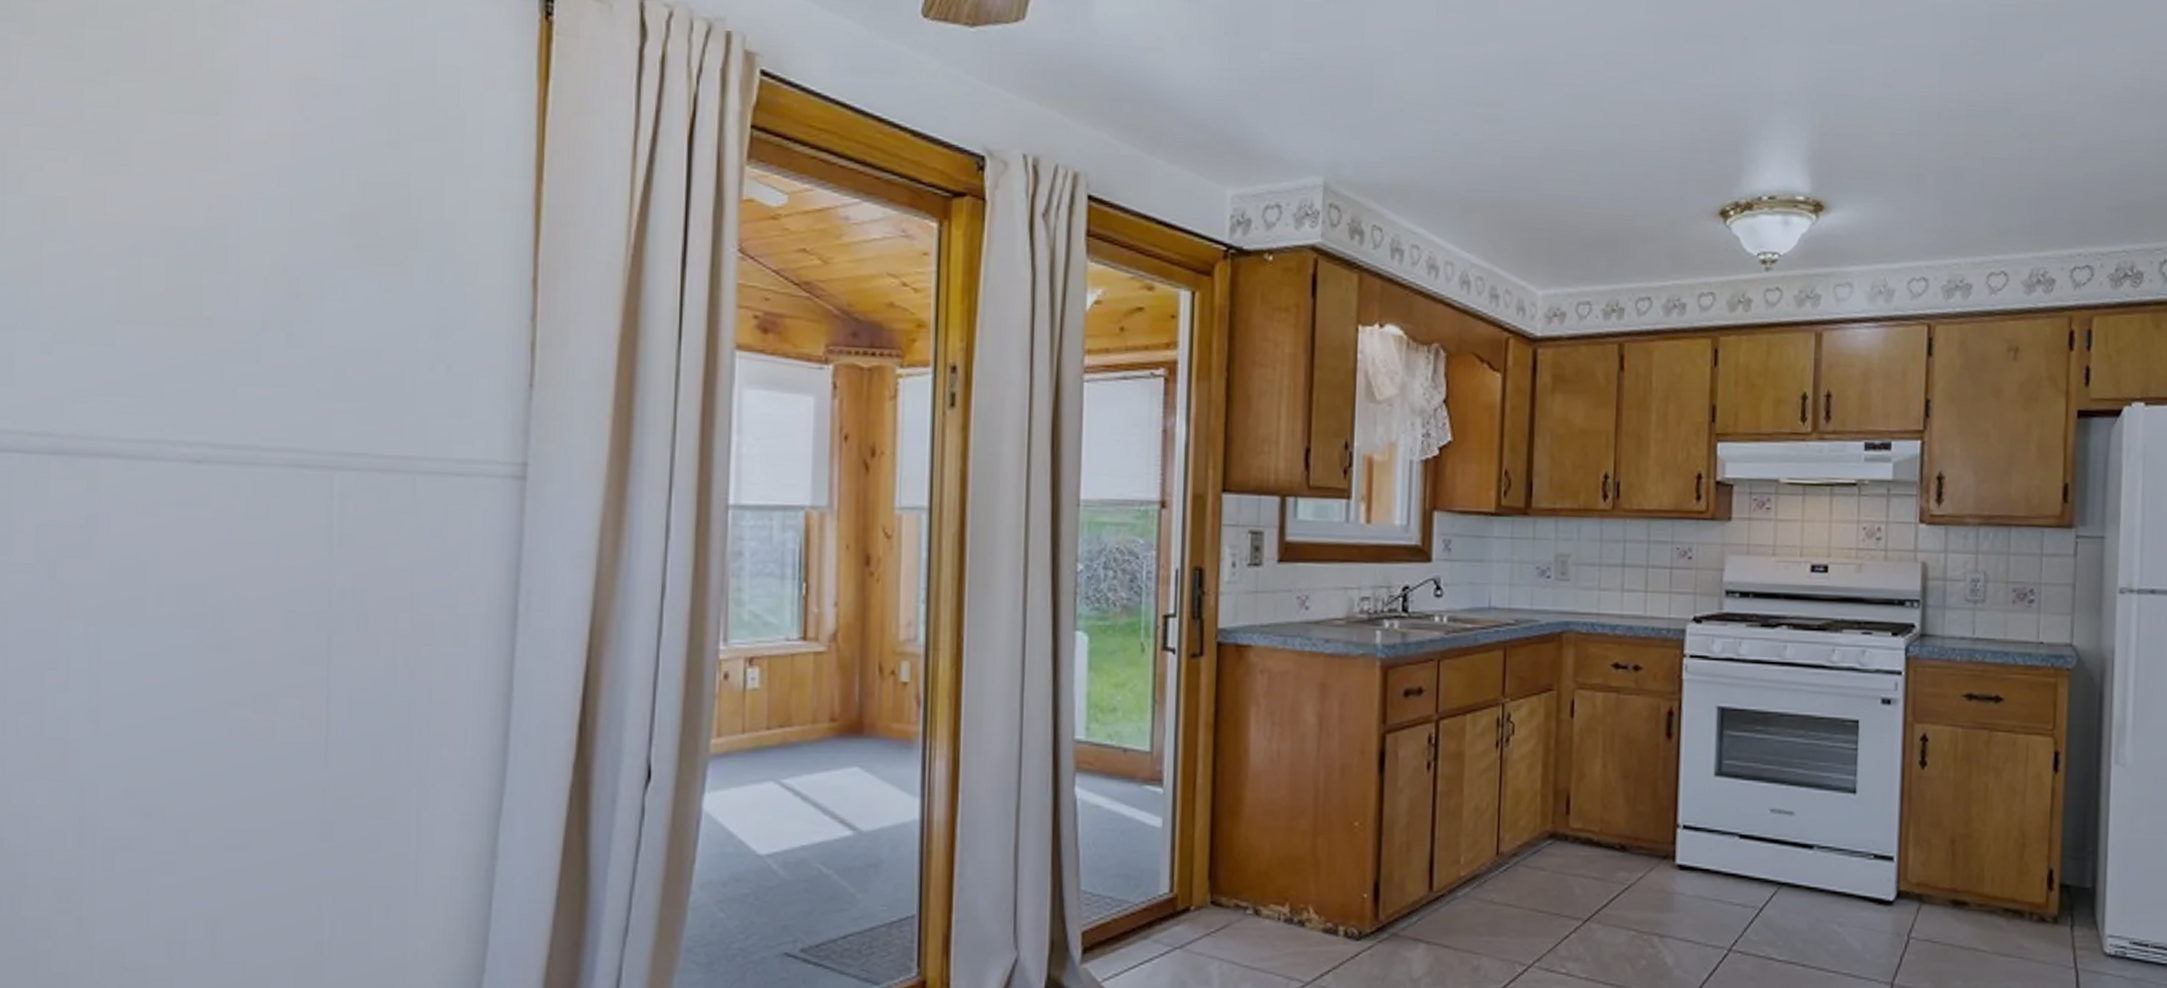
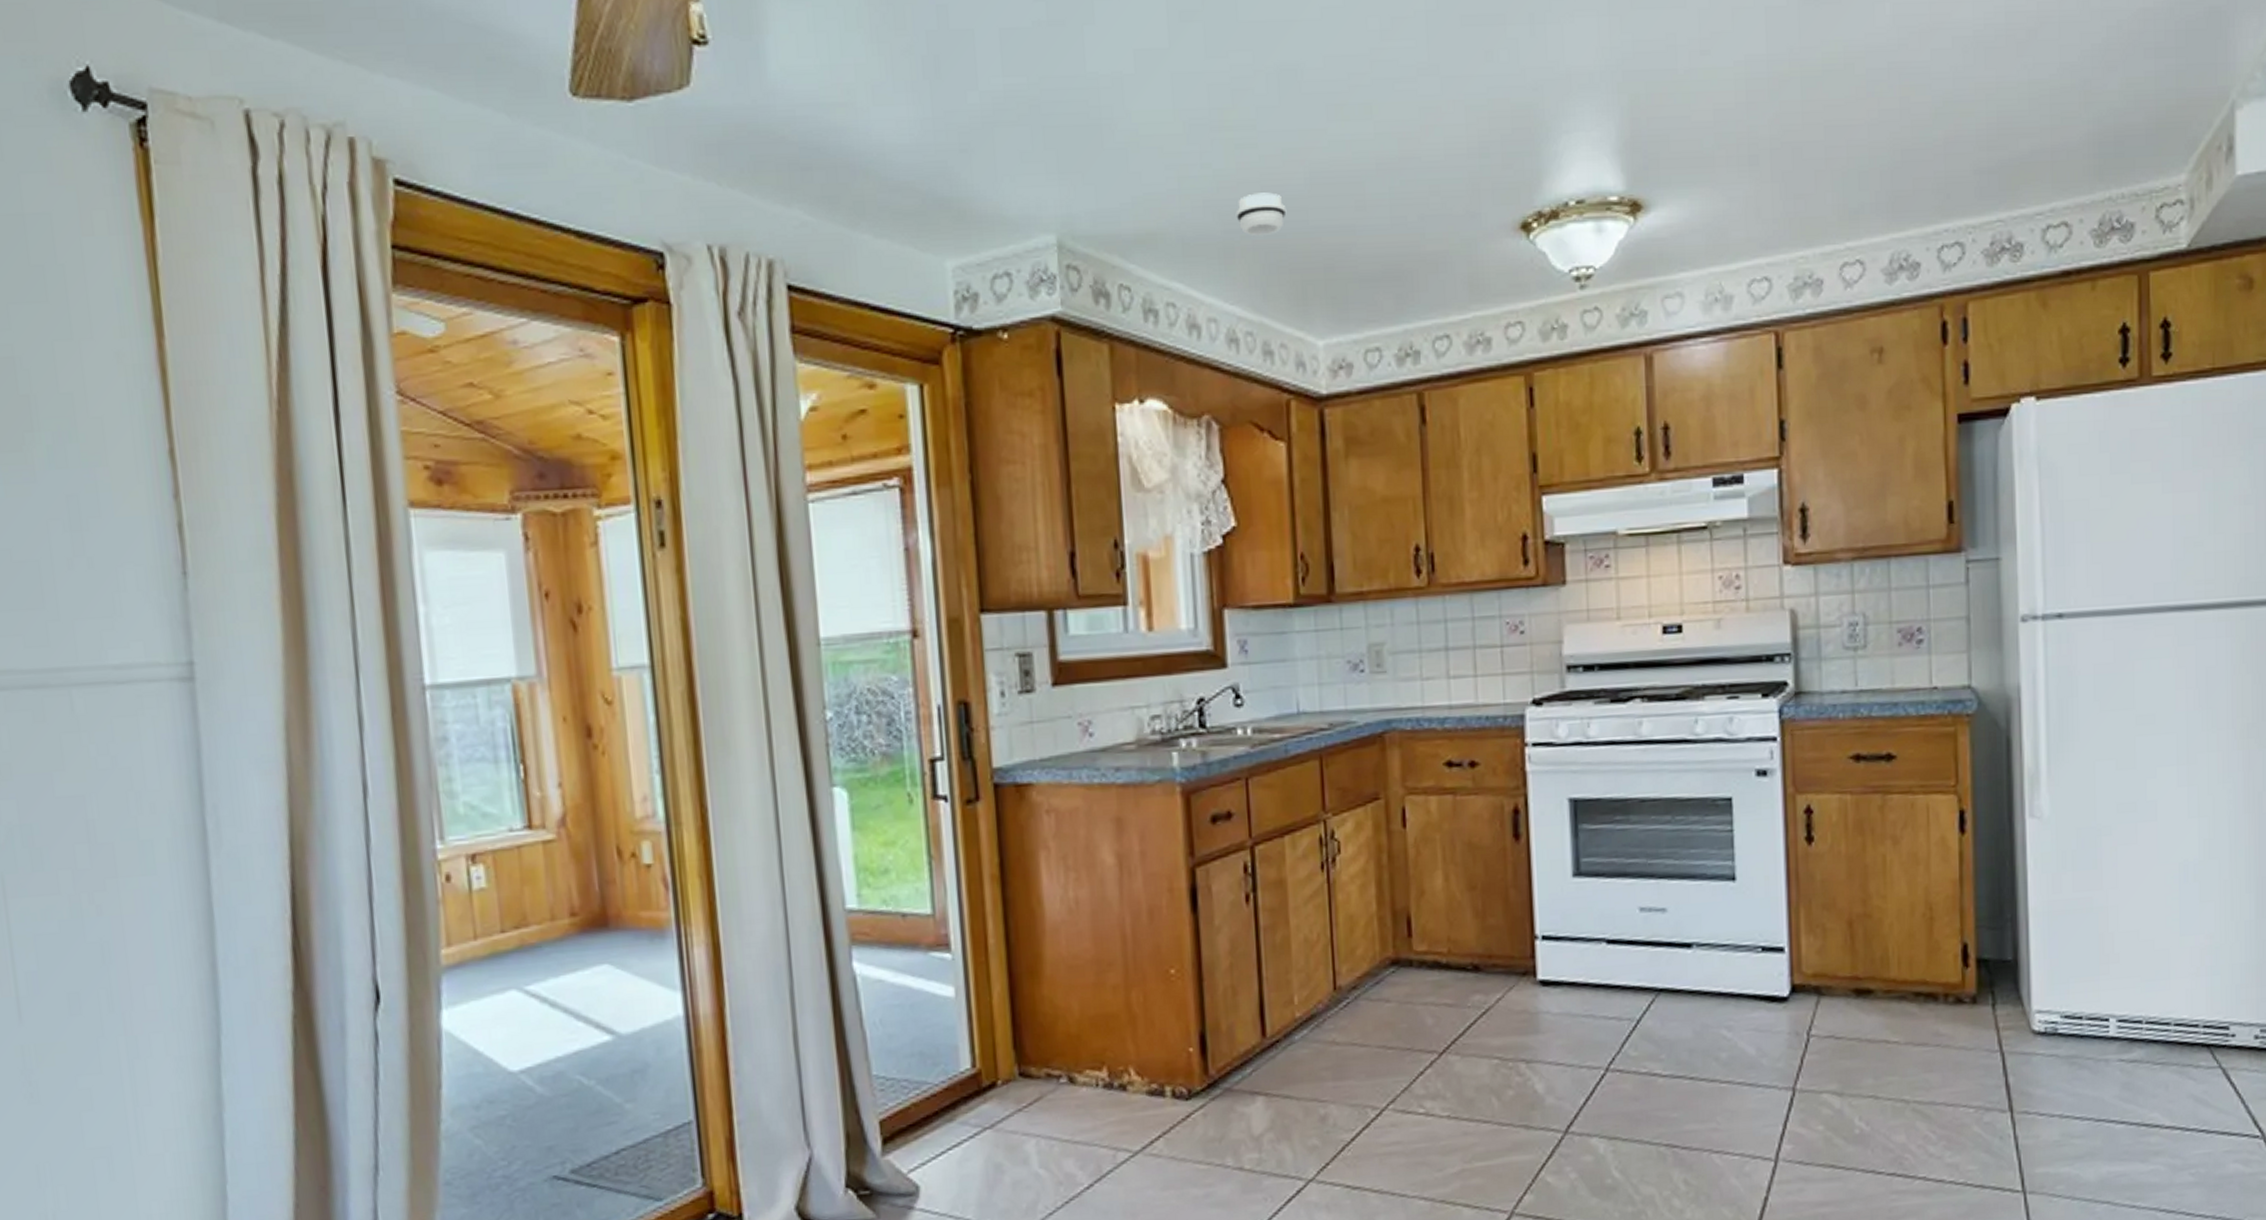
smoke detector: none [1478,161,1522,197] -> present [1235,192,1287,235]

